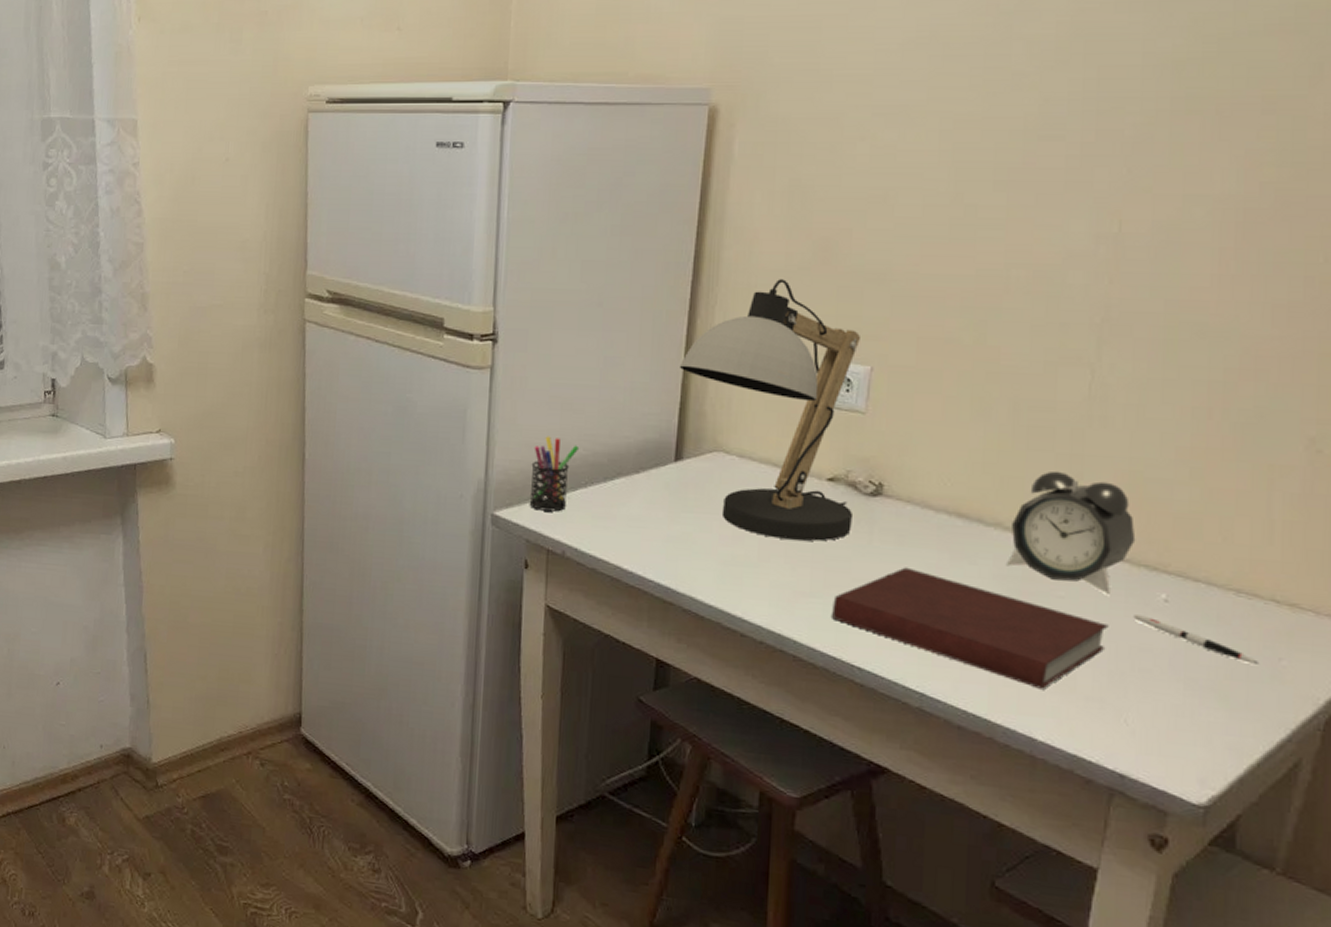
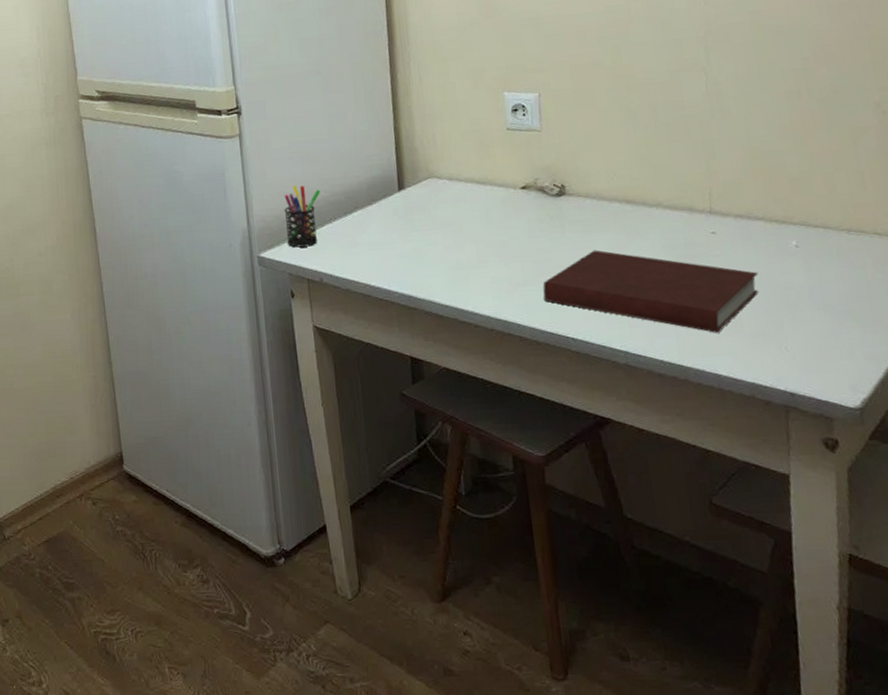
desk lamp: present [679,279,860,542] -> none [389,34,547,242]
alarm clock: present [1007,470,1136,596] -> none [669,155,765,249]
pen: present [1133,613,1258,664] -> none [775,259,876,287]

